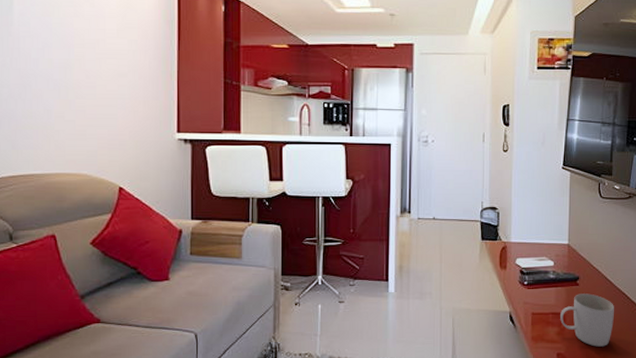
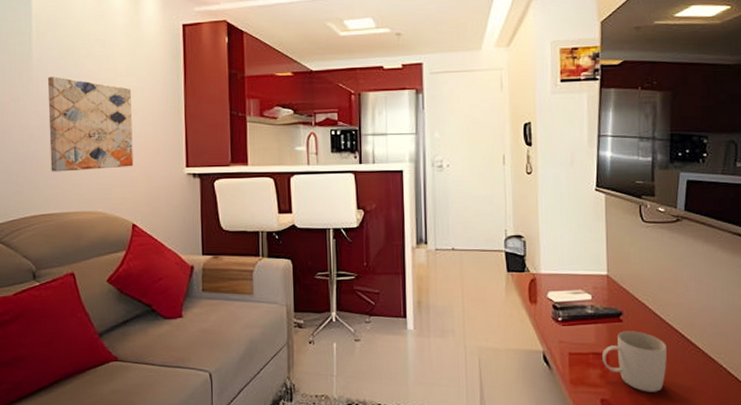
wall art: none [30,33,122,132] -> present [47,76,134,172]

